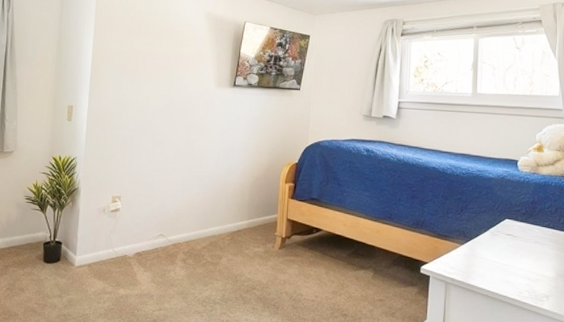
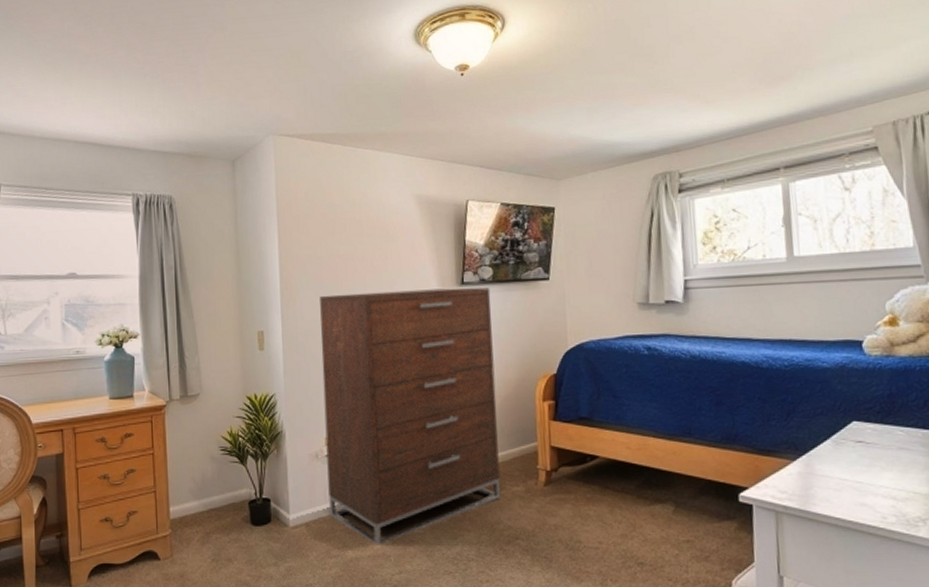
dresser: none [109,82,255,286] -> present [320,287,500,545]

